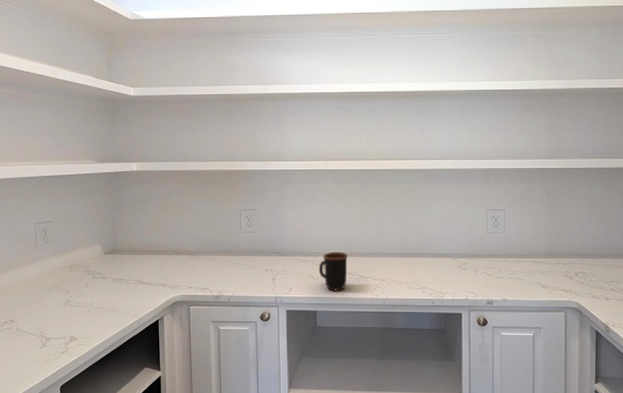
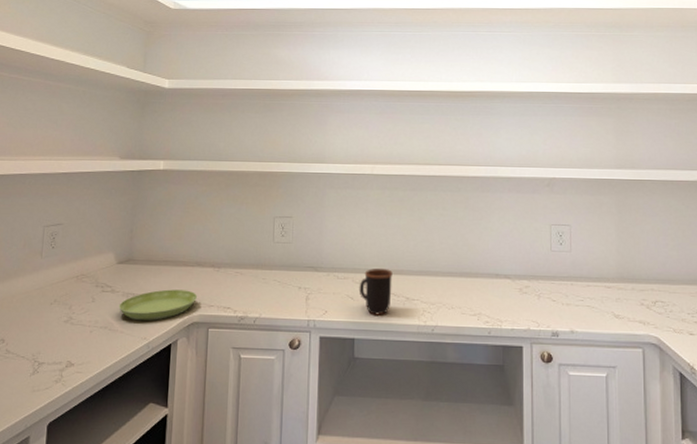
saucer: none [110,275,177,302] -> present [118,289,197,321]

